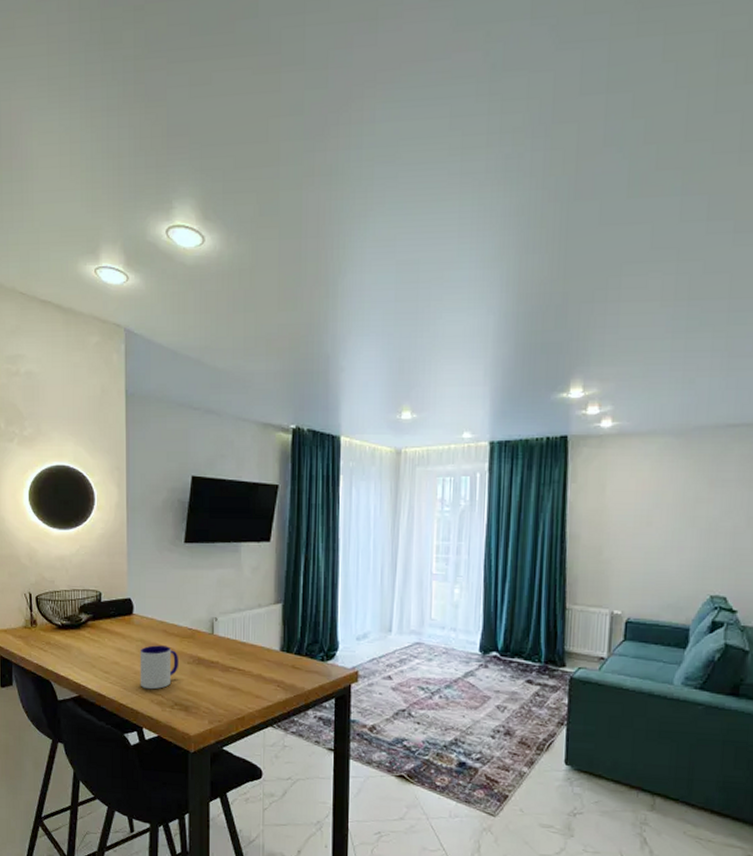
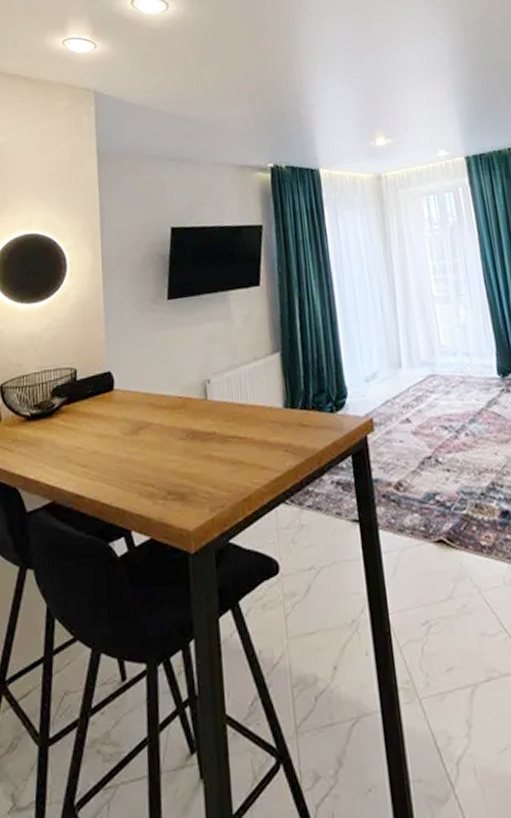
mug: present [140,645,178,690] -> none [123,422,170,480]

